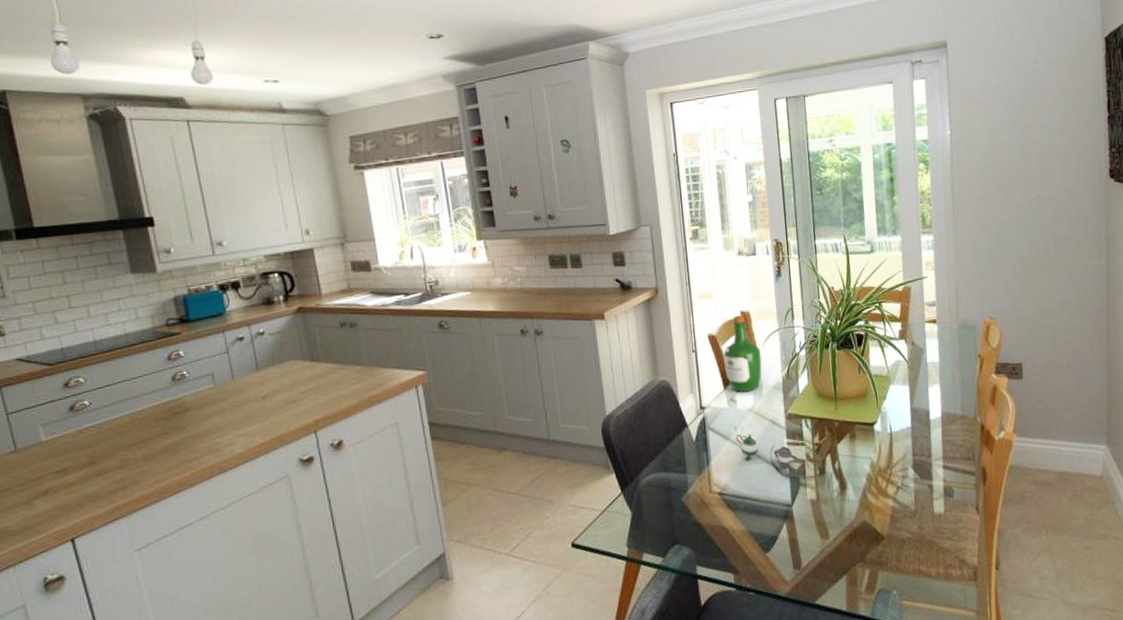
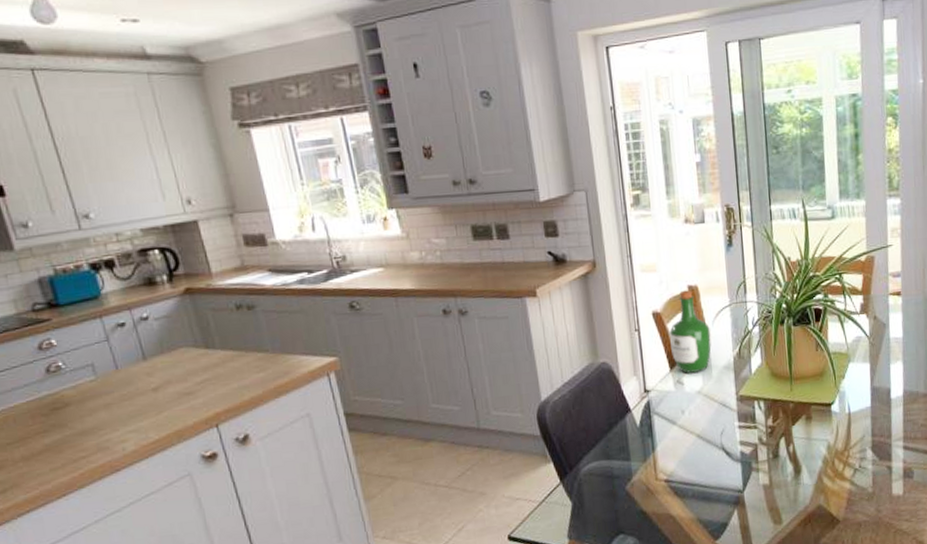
teapot: present [735,434,797,469] -> none [683,418,749,453]

